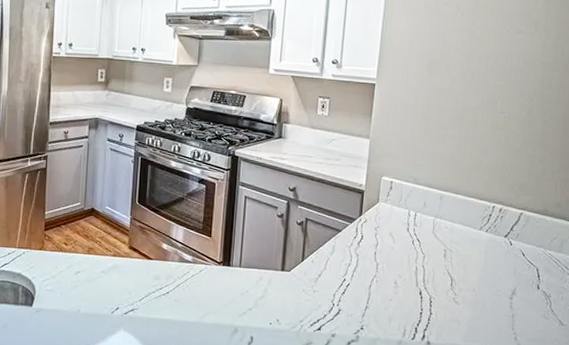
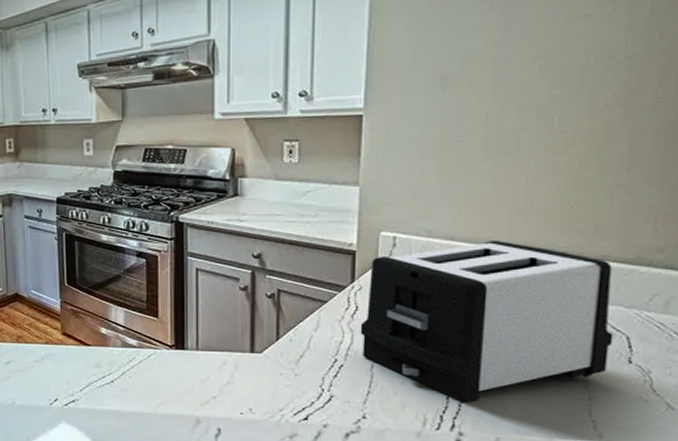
toaster: none [363,190,530,318] -> present [360,240,614,403]

